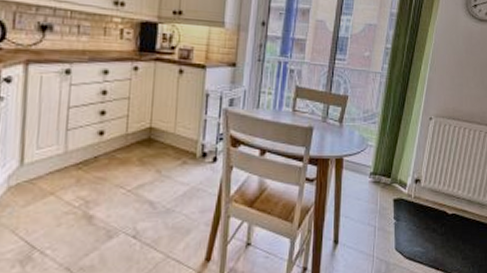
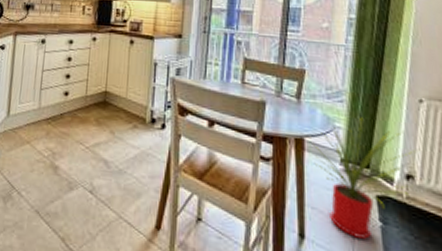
house plant: none [349,135,426,235] -> present [311,117,419,239]

